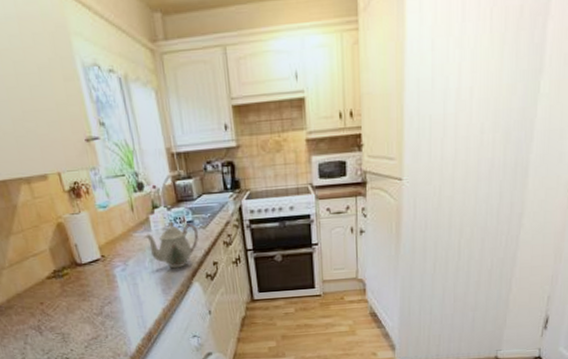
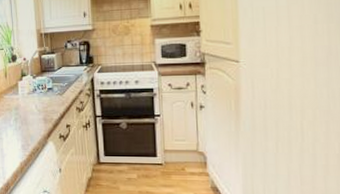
teapot: present [144,221,199,269] -> none [12,87,57,128]

